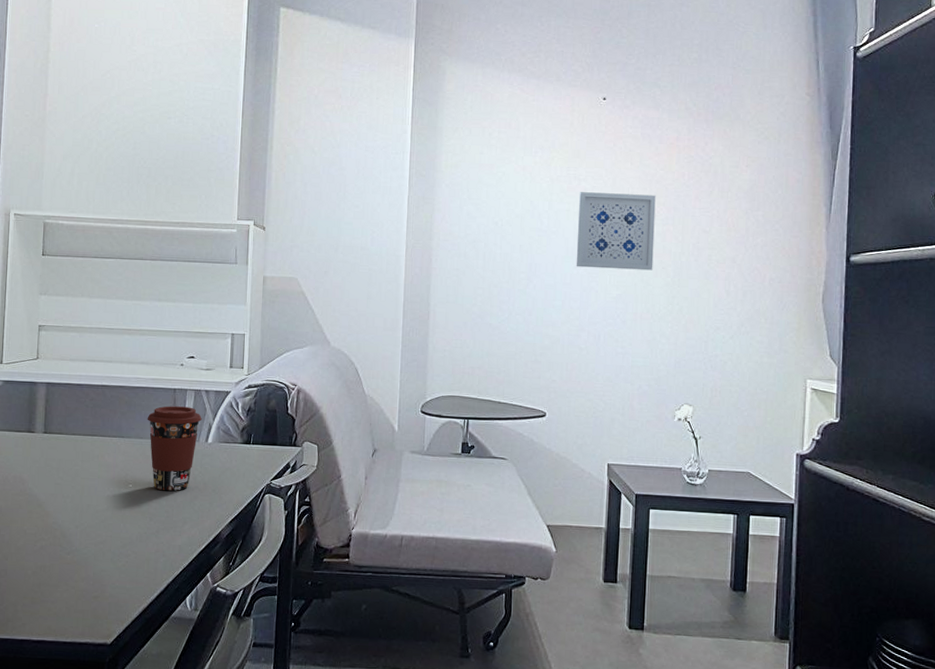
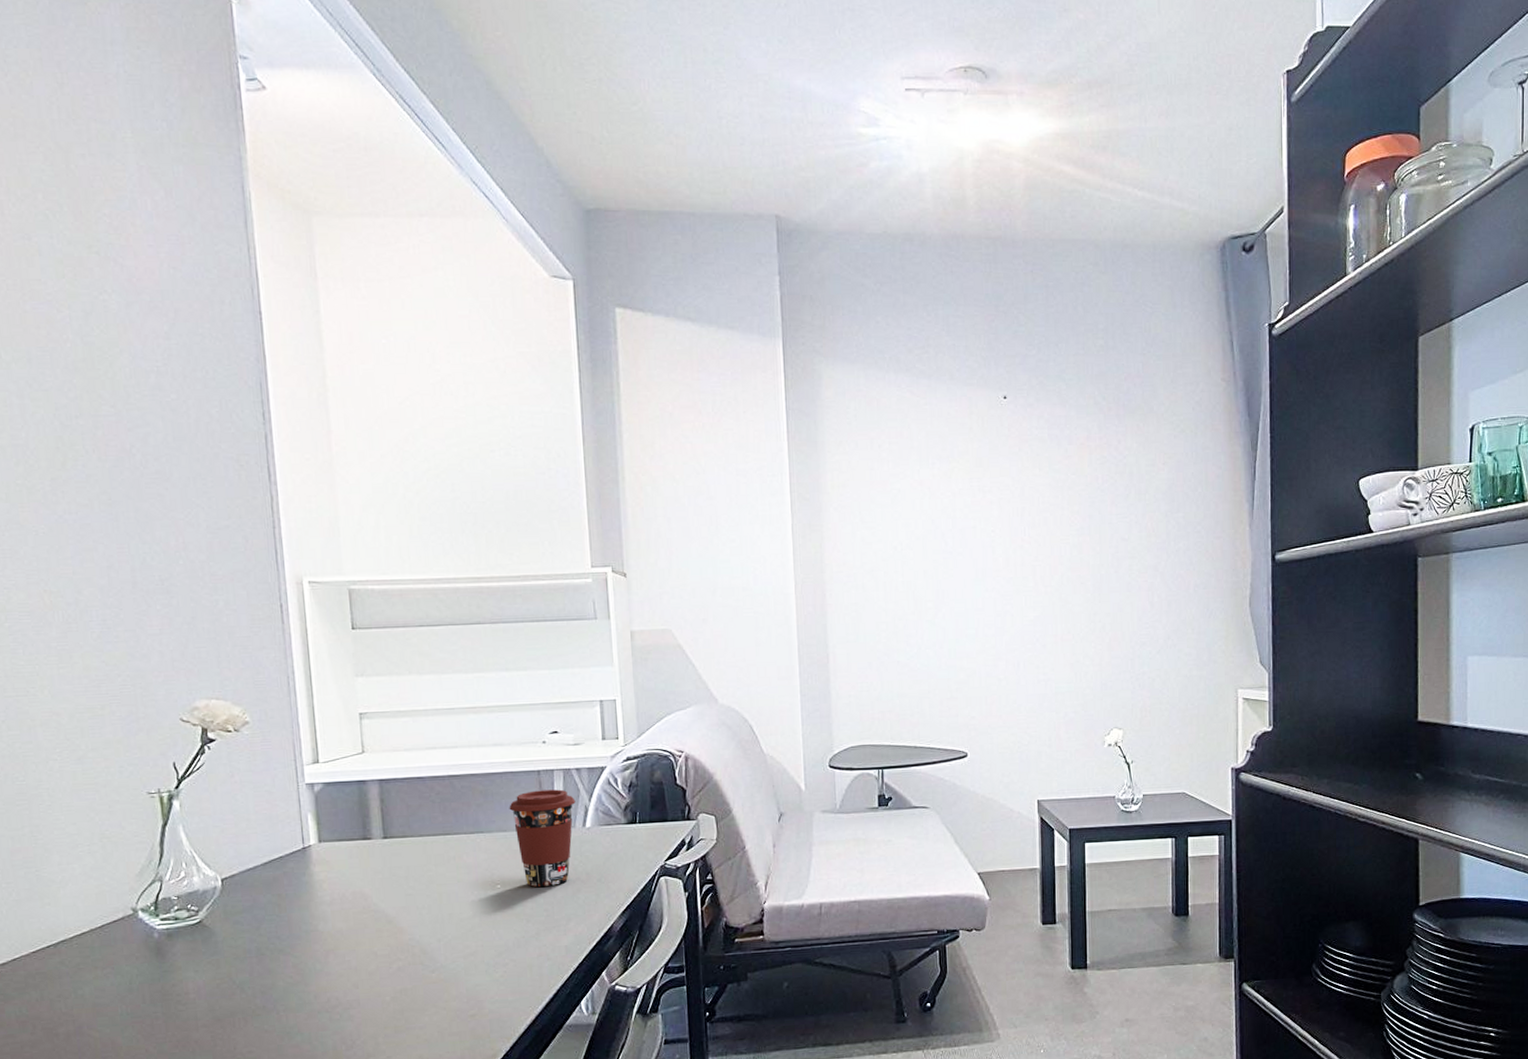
wall art: present [576,192,656,271] -> none [984,503,1071,590]

